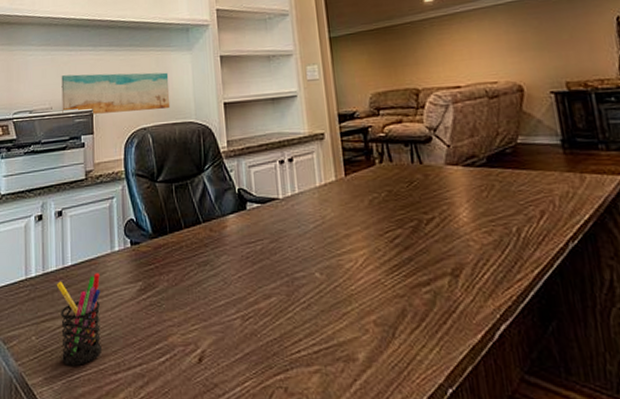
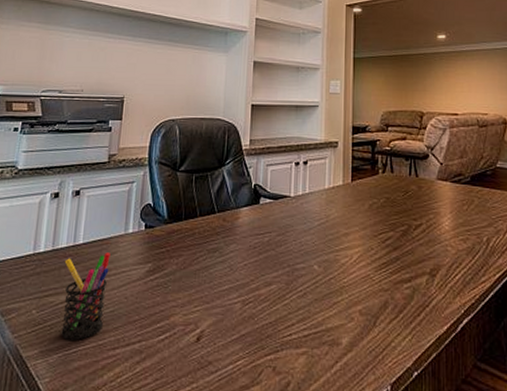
wall art: present [61,72,171,114] -> none [93,60,203,103]

